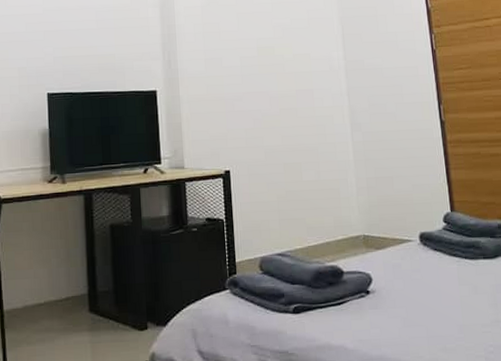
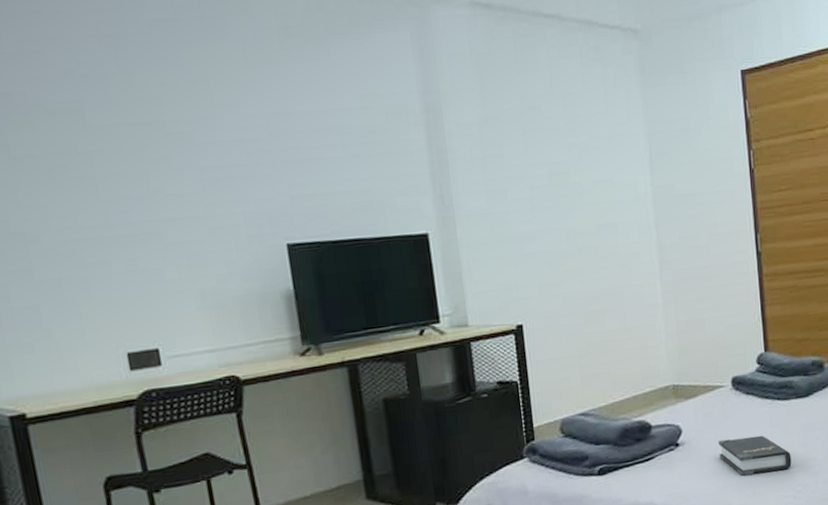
hardback book: none [407,291,482,330] -> present [718,435,792,476]

